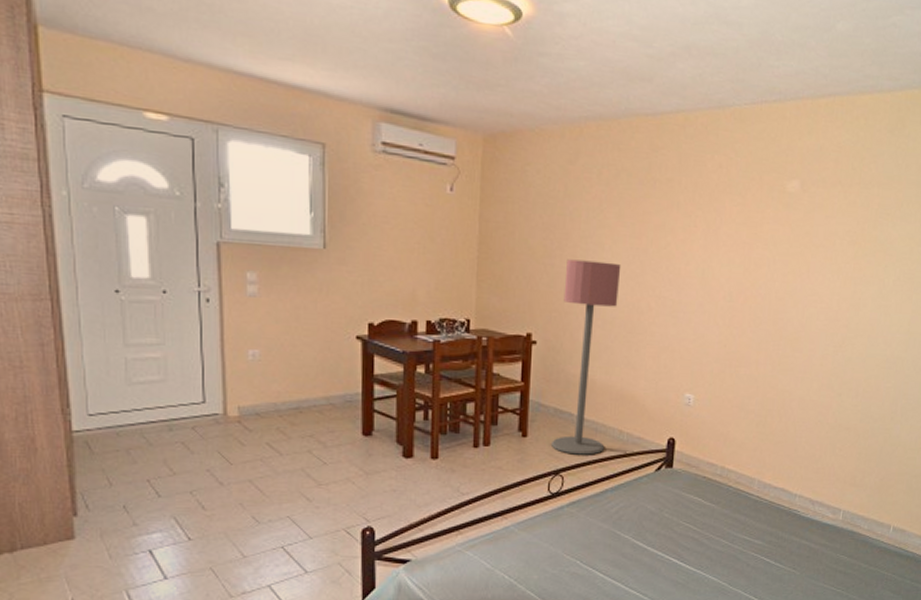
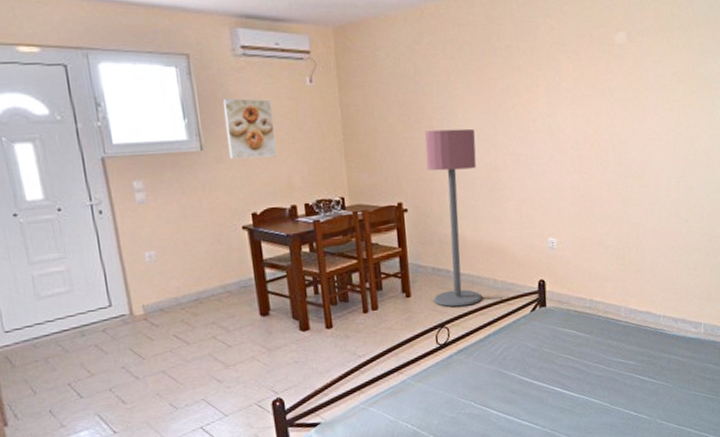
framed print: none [353,196,406,266] -> present [222,98,278,160]

